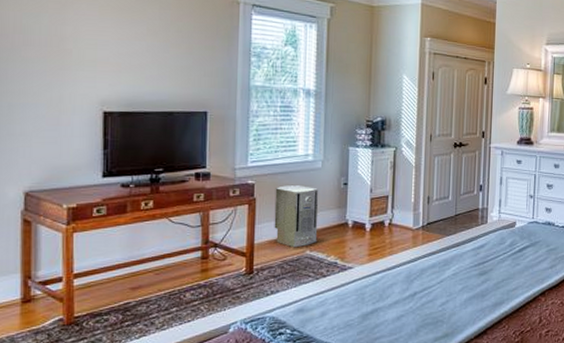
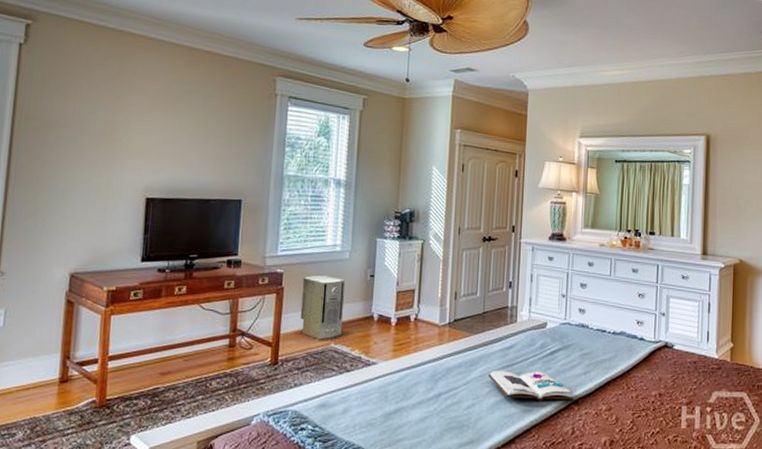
book: none [461,268,541,295] -> present [488,370,574,401]

